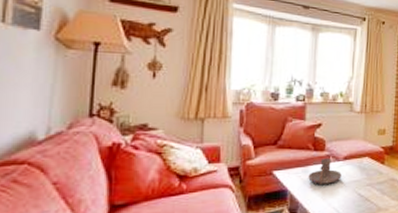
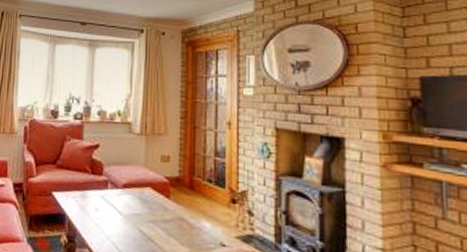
candle holder: present [308,158,342,186] -> none [86,183,121,214]

